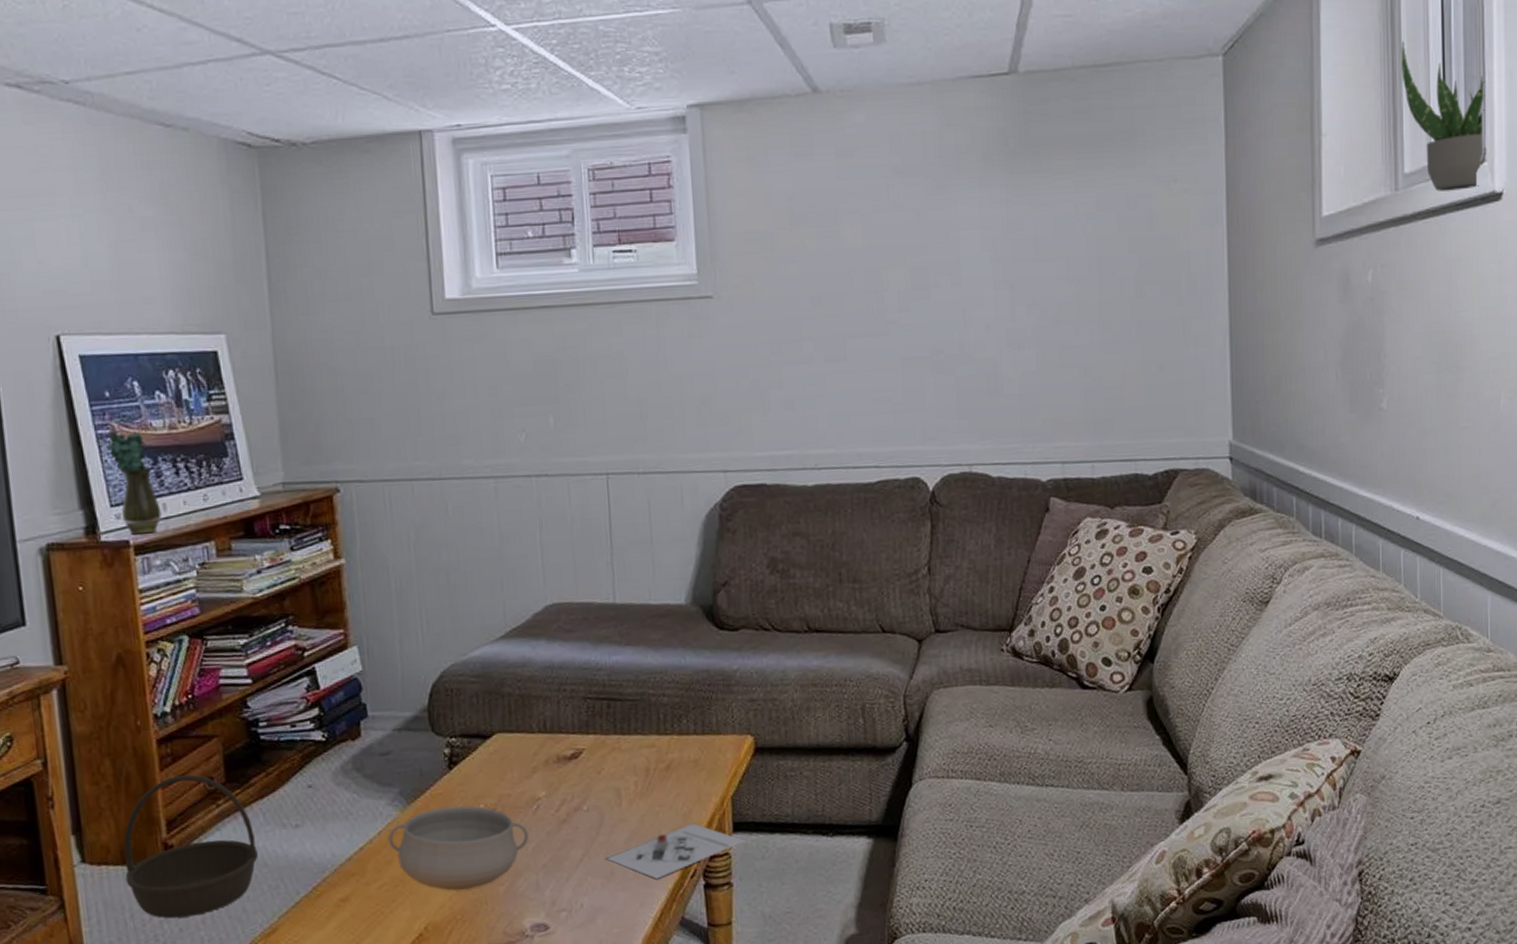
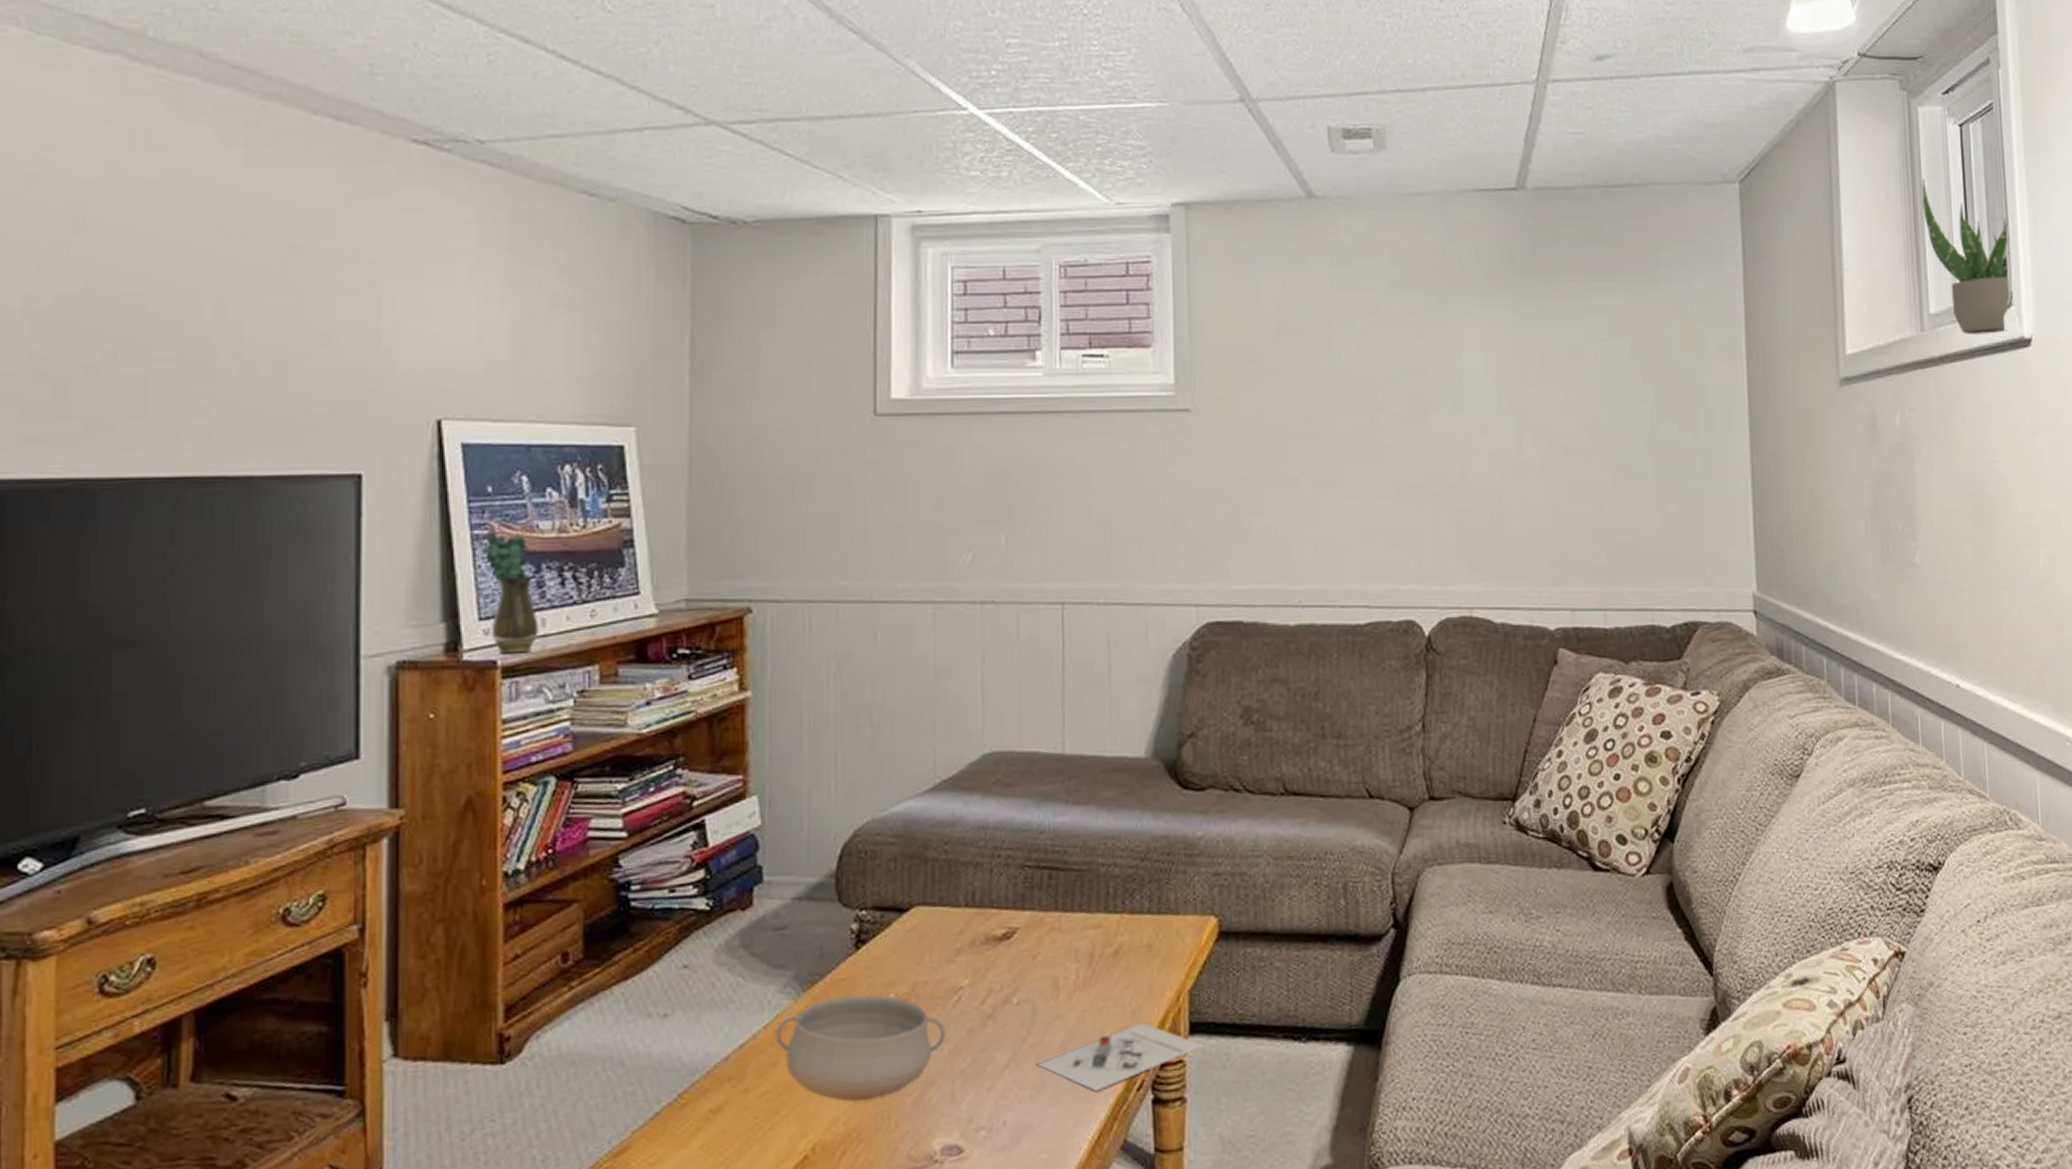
basket: present [124,774,258,919] -> none [446,948,614,1132]

